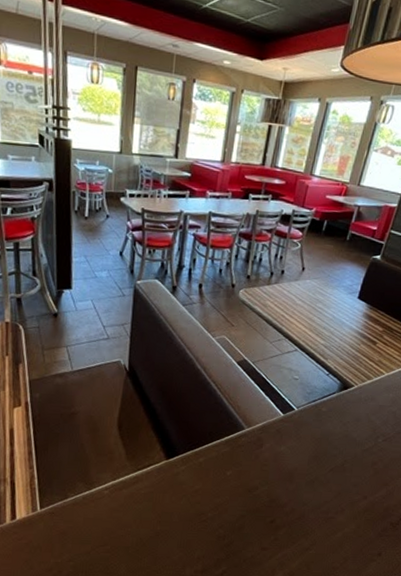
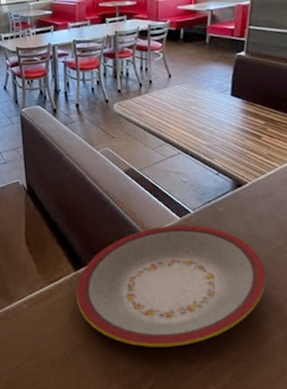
plate: none [163,420,351,536] -> present [76,224,266,348]

